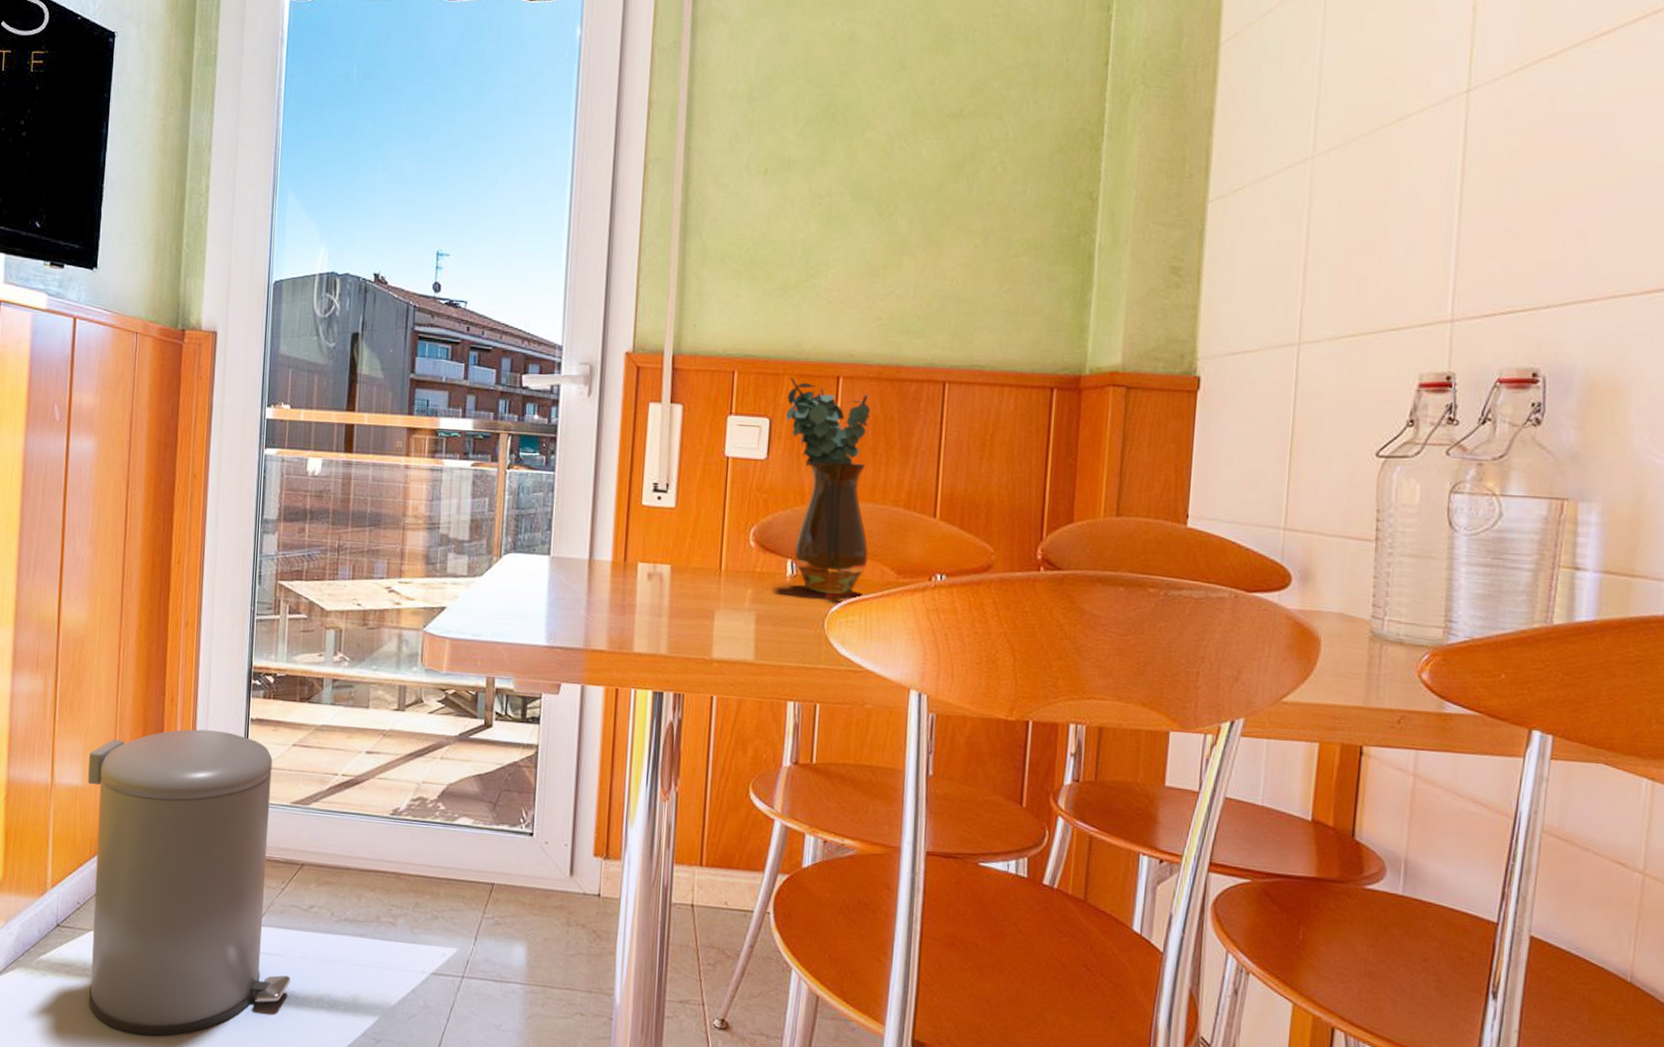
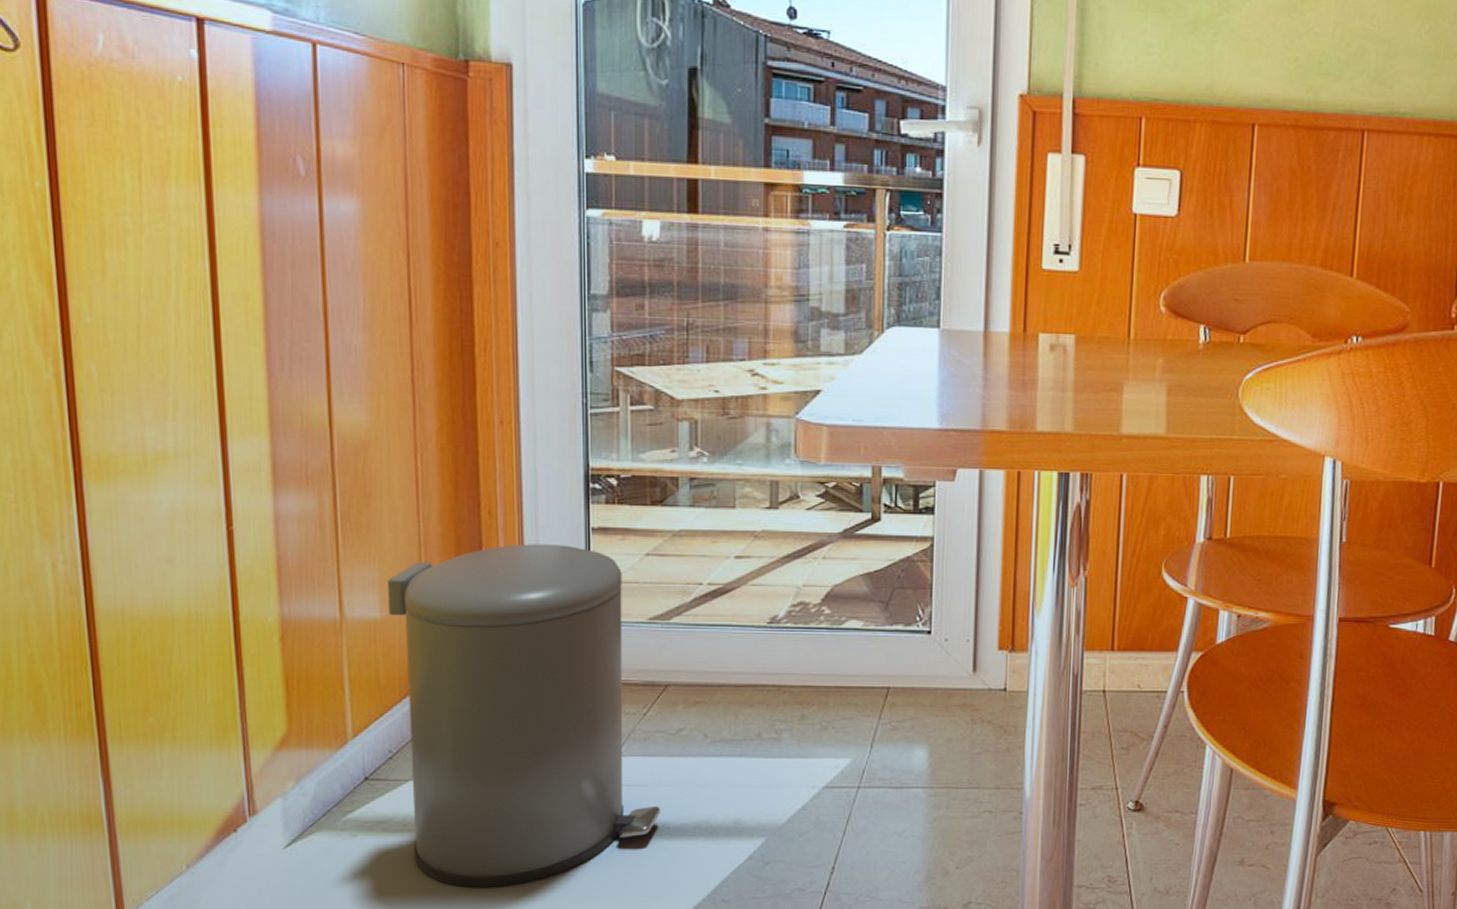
vase: present [786,376,871,594] -> none [1198,123,1288,360]

